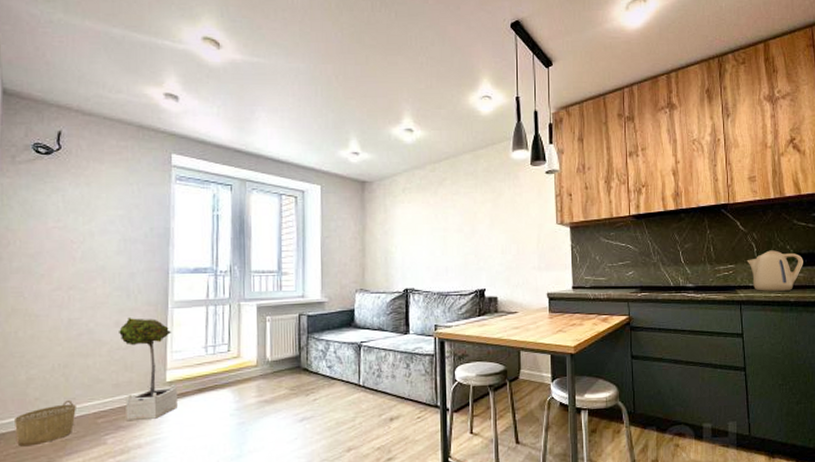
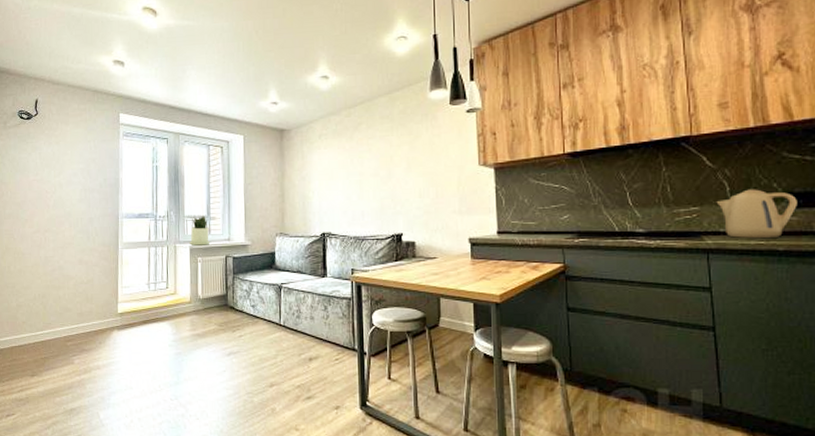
basket: present [13,399,76,447] -> none [8,324,52,361]
potted tree: present [119,318,177,420] -> none [82,257,127,345]
planter: none [256,271,282,303] -> present [189,216,210,246]

